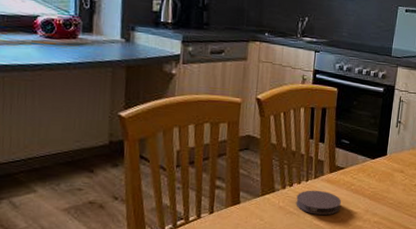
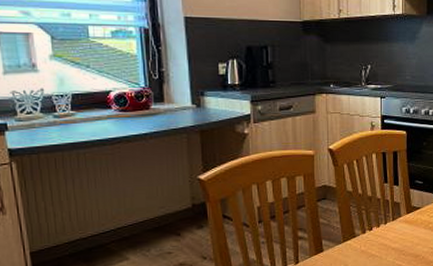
coaster: present [296,190,342,215] -> none [377,231,421,255]

